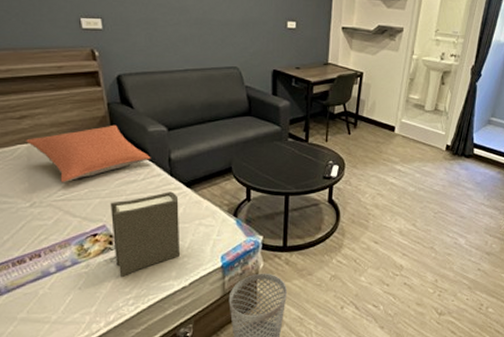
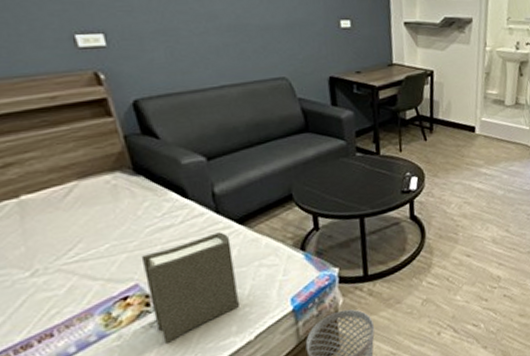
pillow: present [26,124,151,182] -> none [15,160,189,240]

